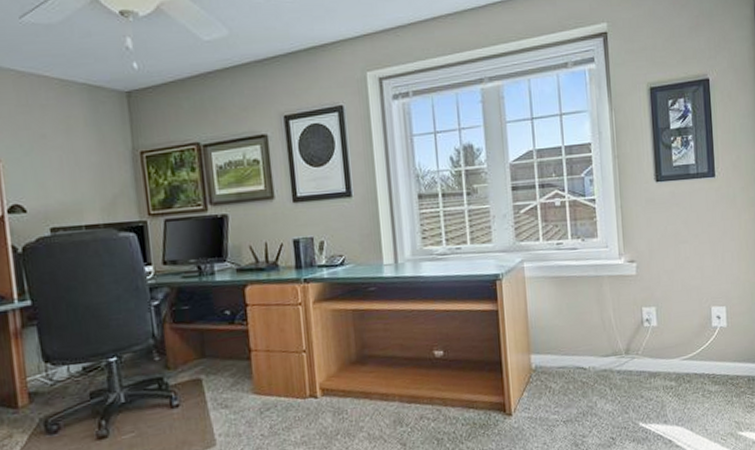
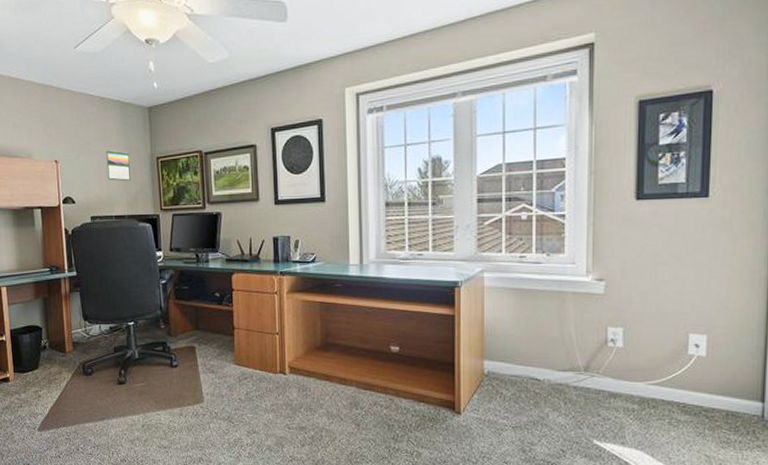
calendar: none [69,143,106,183] -> present [105,149,131,182]

